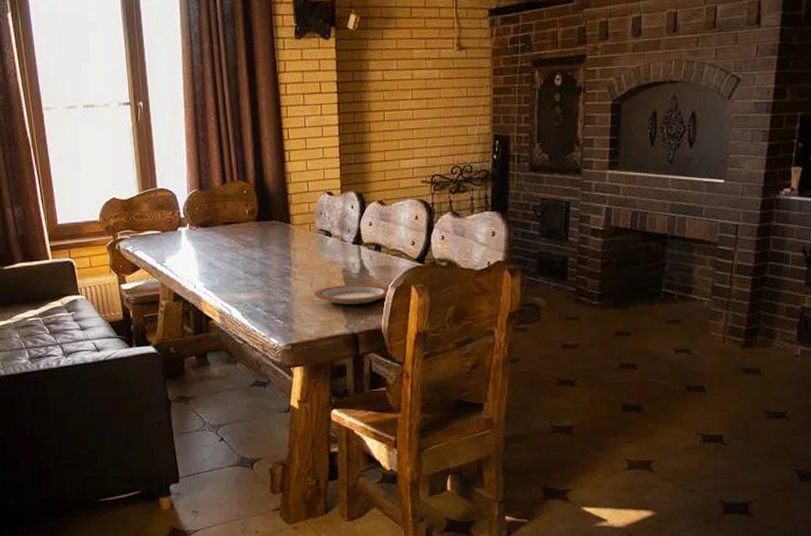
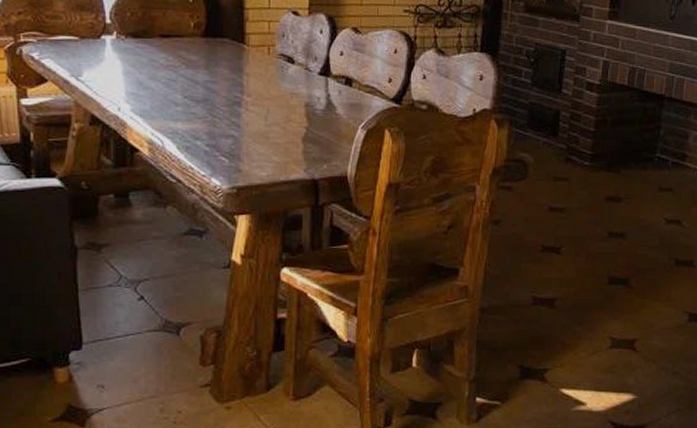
plate: present [313,284,391,305] -> none [268,122,361,146]

